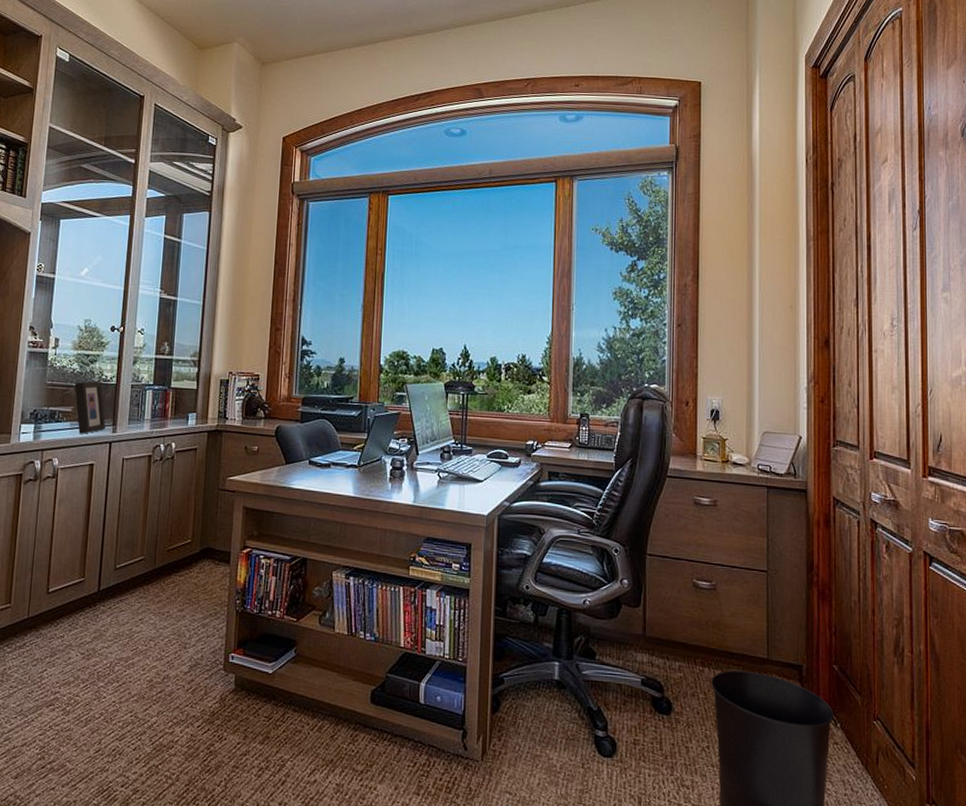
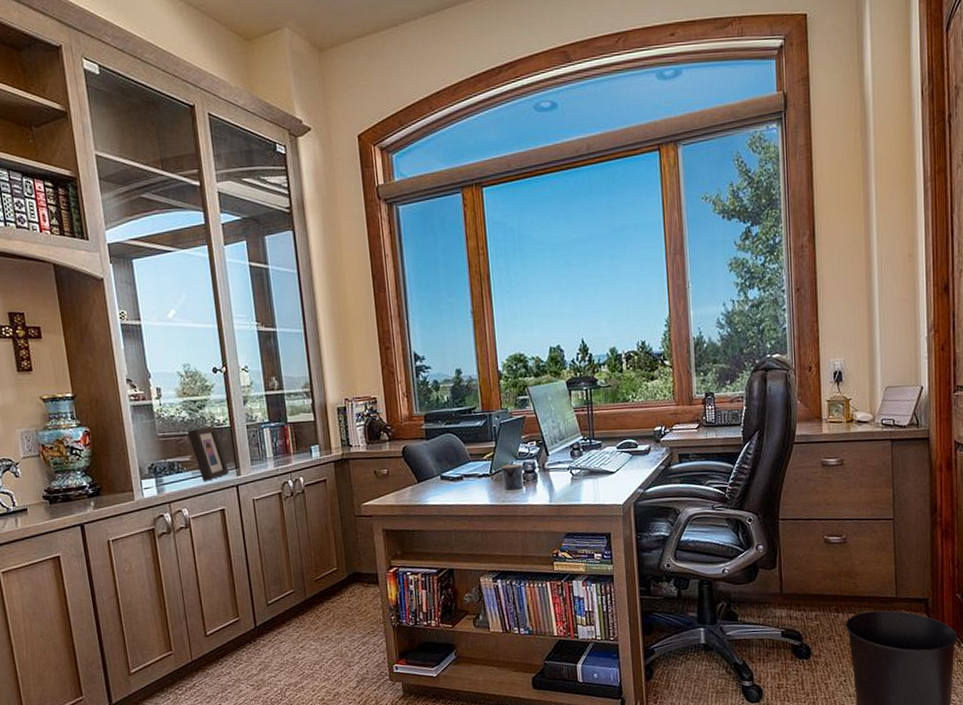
mug: none [369,458,392,488] -> present [501,463,524,493]

